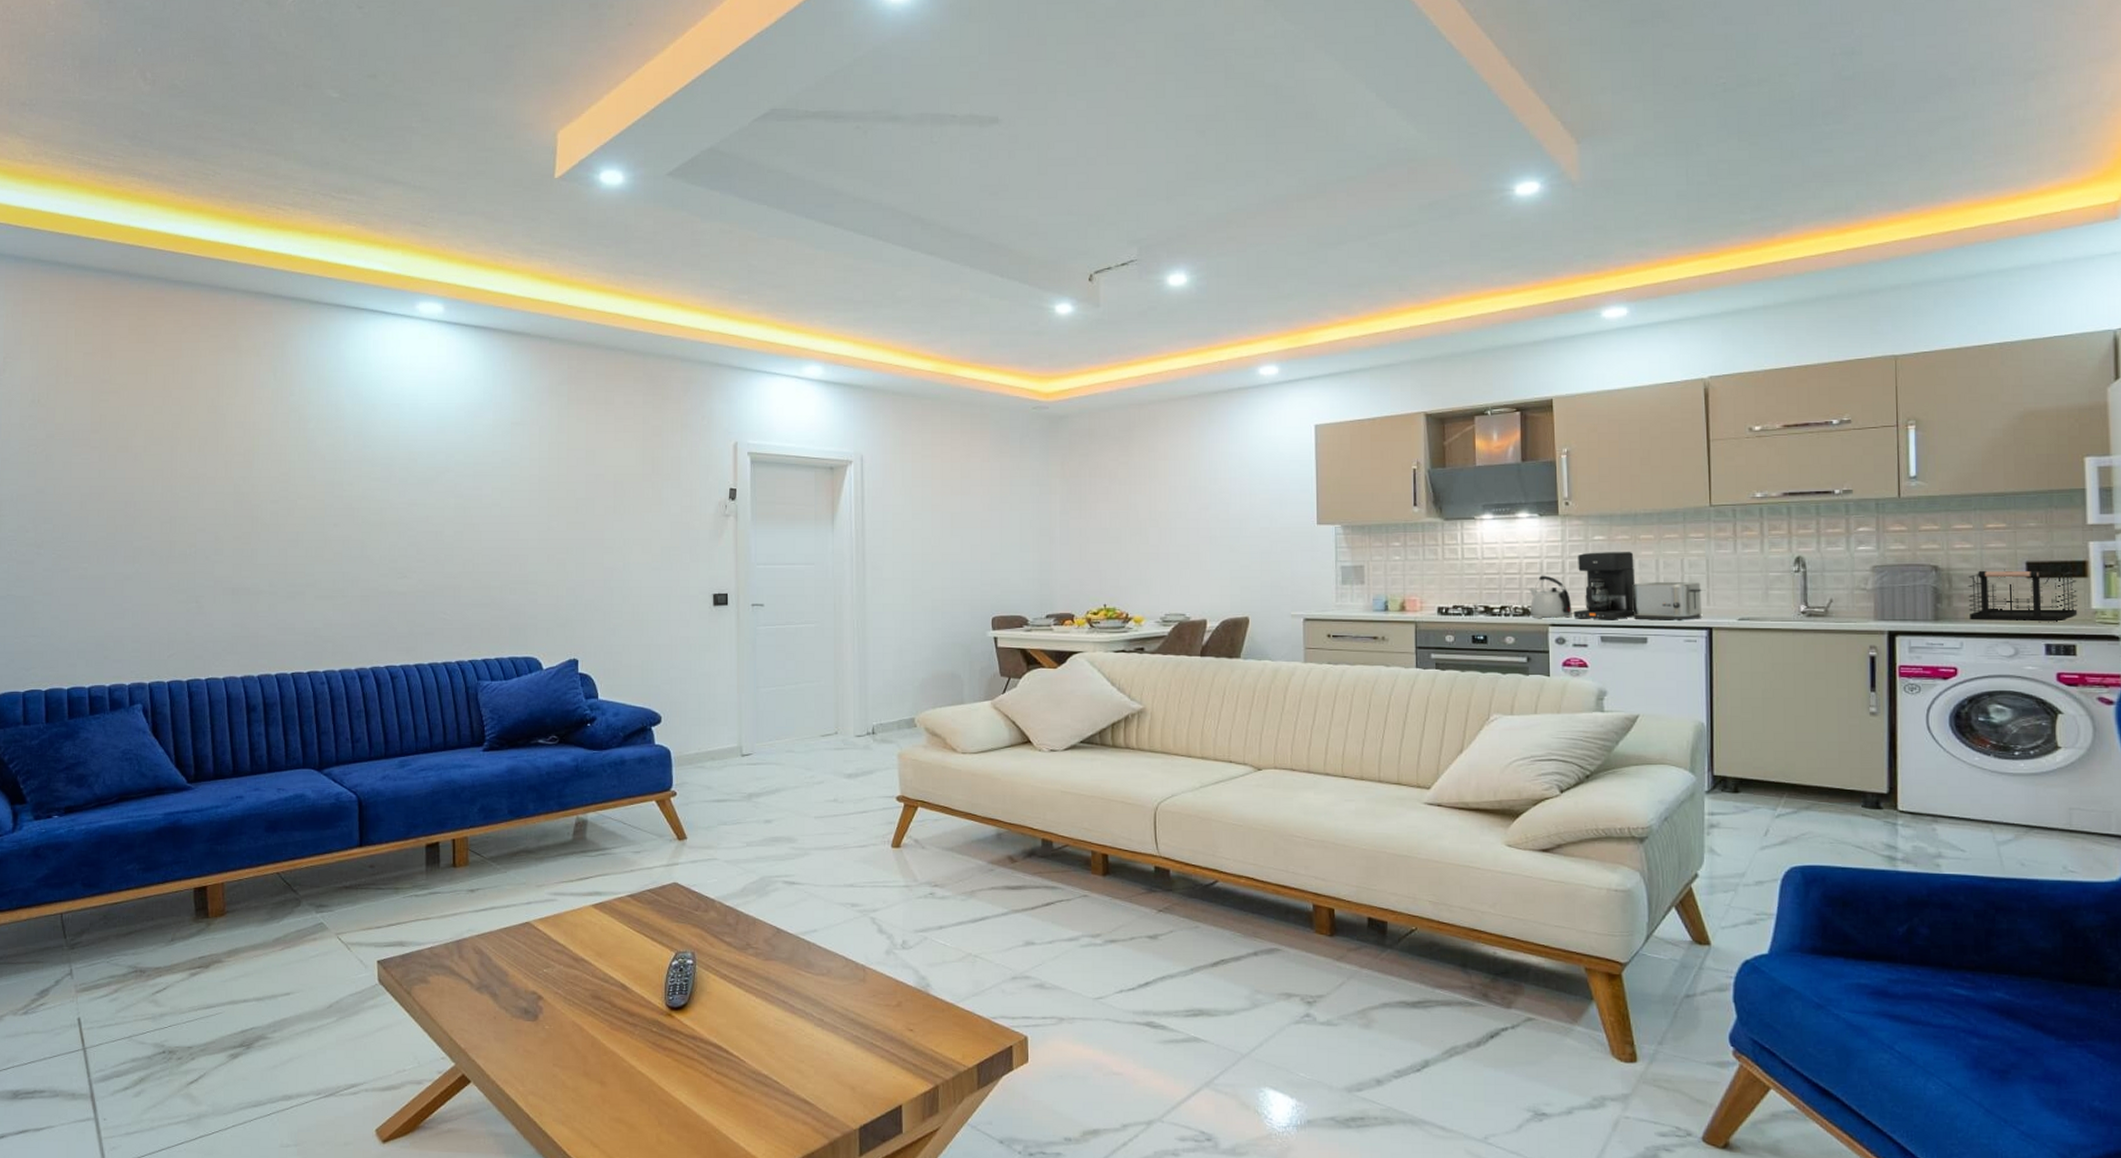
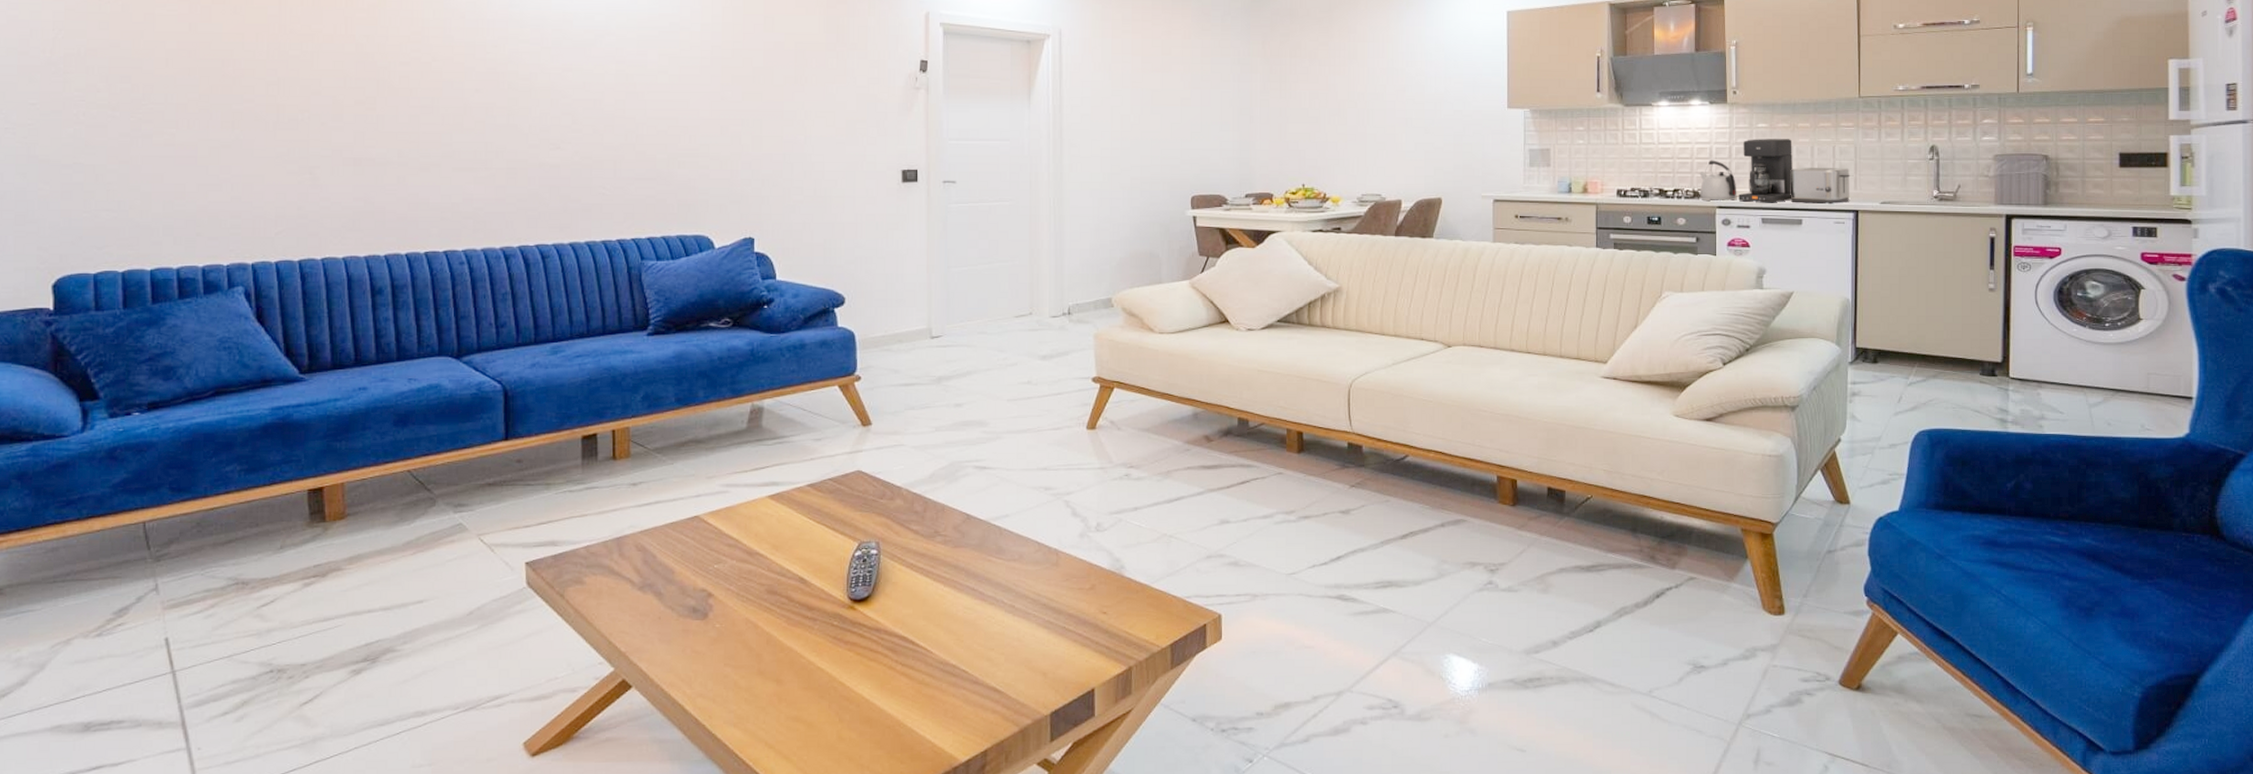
dish rack: present [1968,569,2078,622] -> none [2072,159,2159,207]

